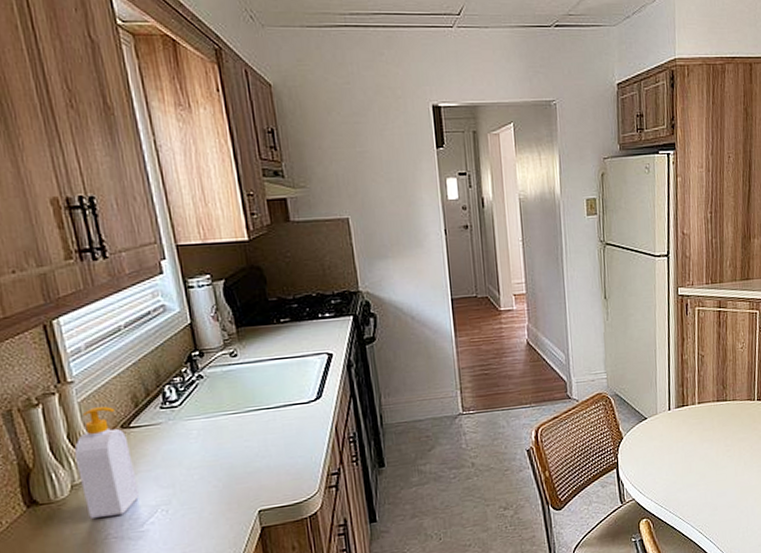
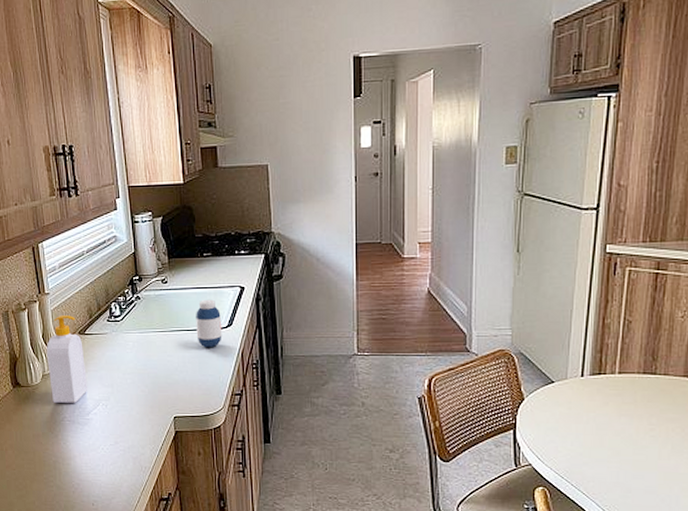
medicine bottle: none [276,370,311,426] -> present [196,299,222,348]

